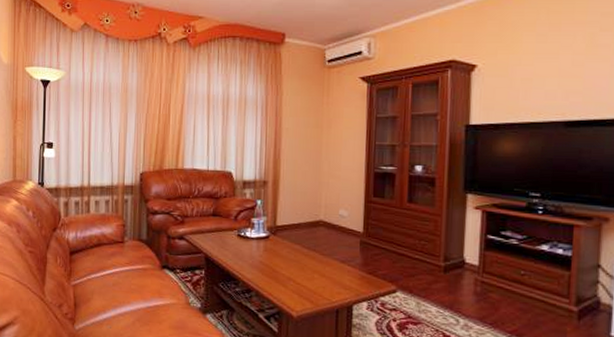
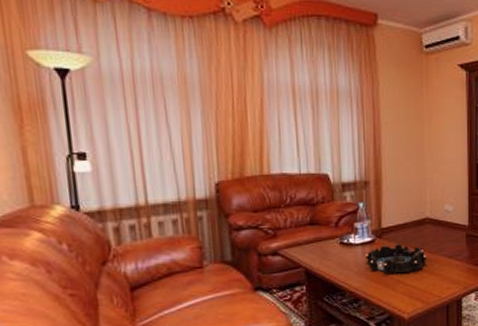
decorative bowl: none [260,242,318,272] -> present [366,243,426,274]

